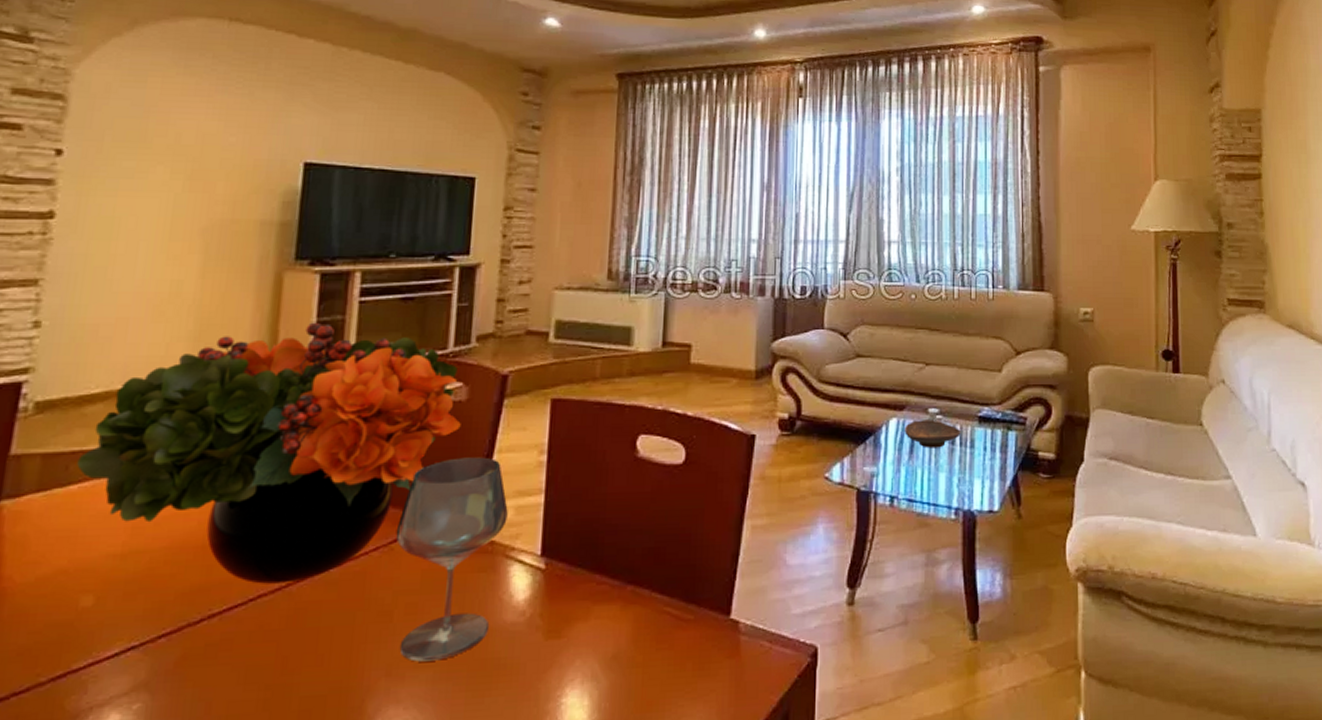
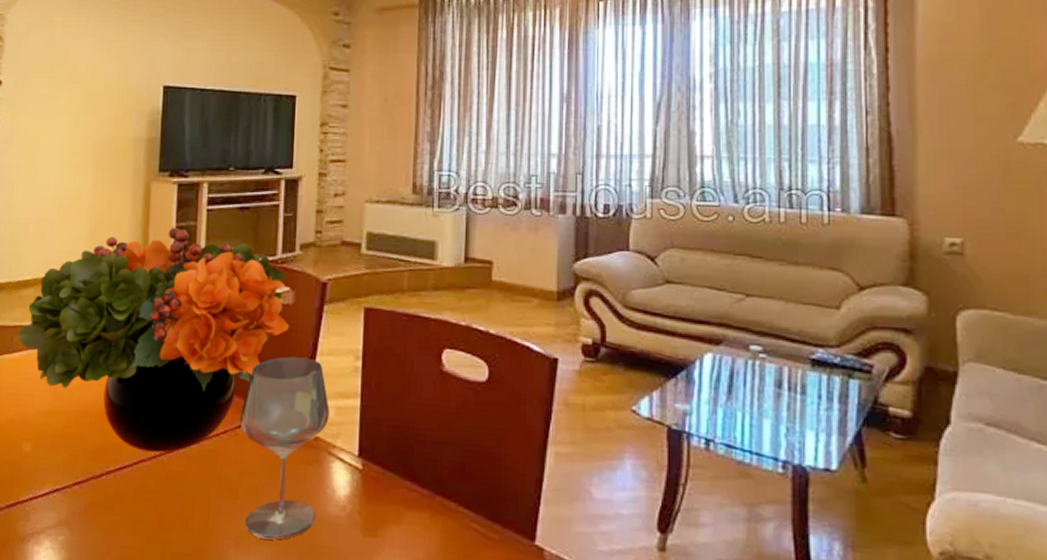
decorative bowl: present [905,420,961,448] -> none [722,357,789,391]

